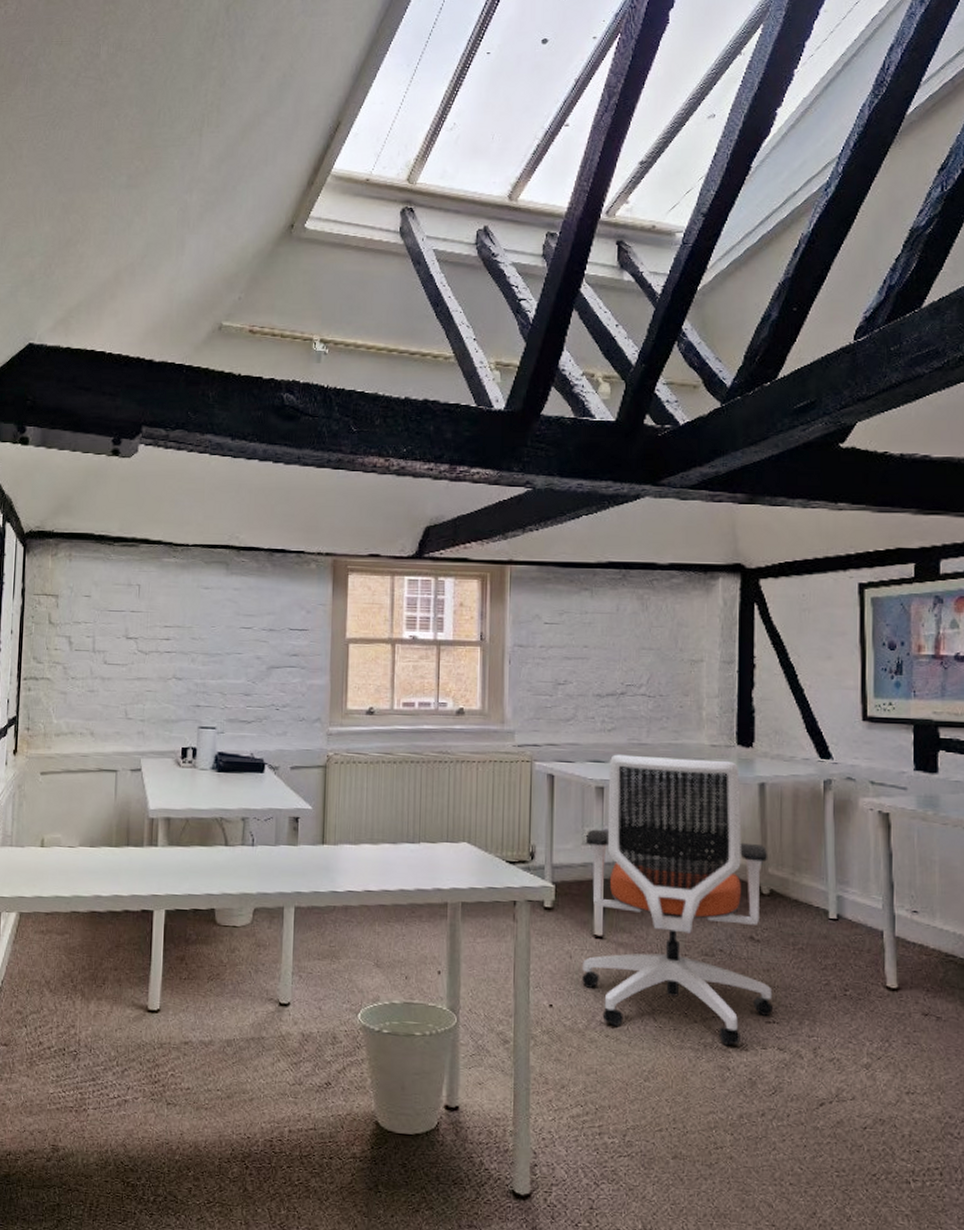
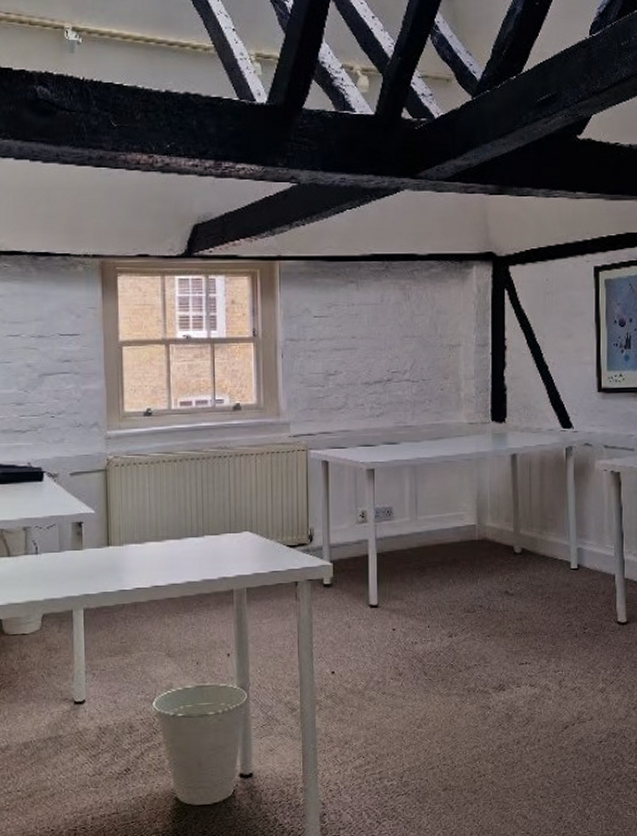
office chair: present [582,754,773,1046] -> none [359,437,525,688]

